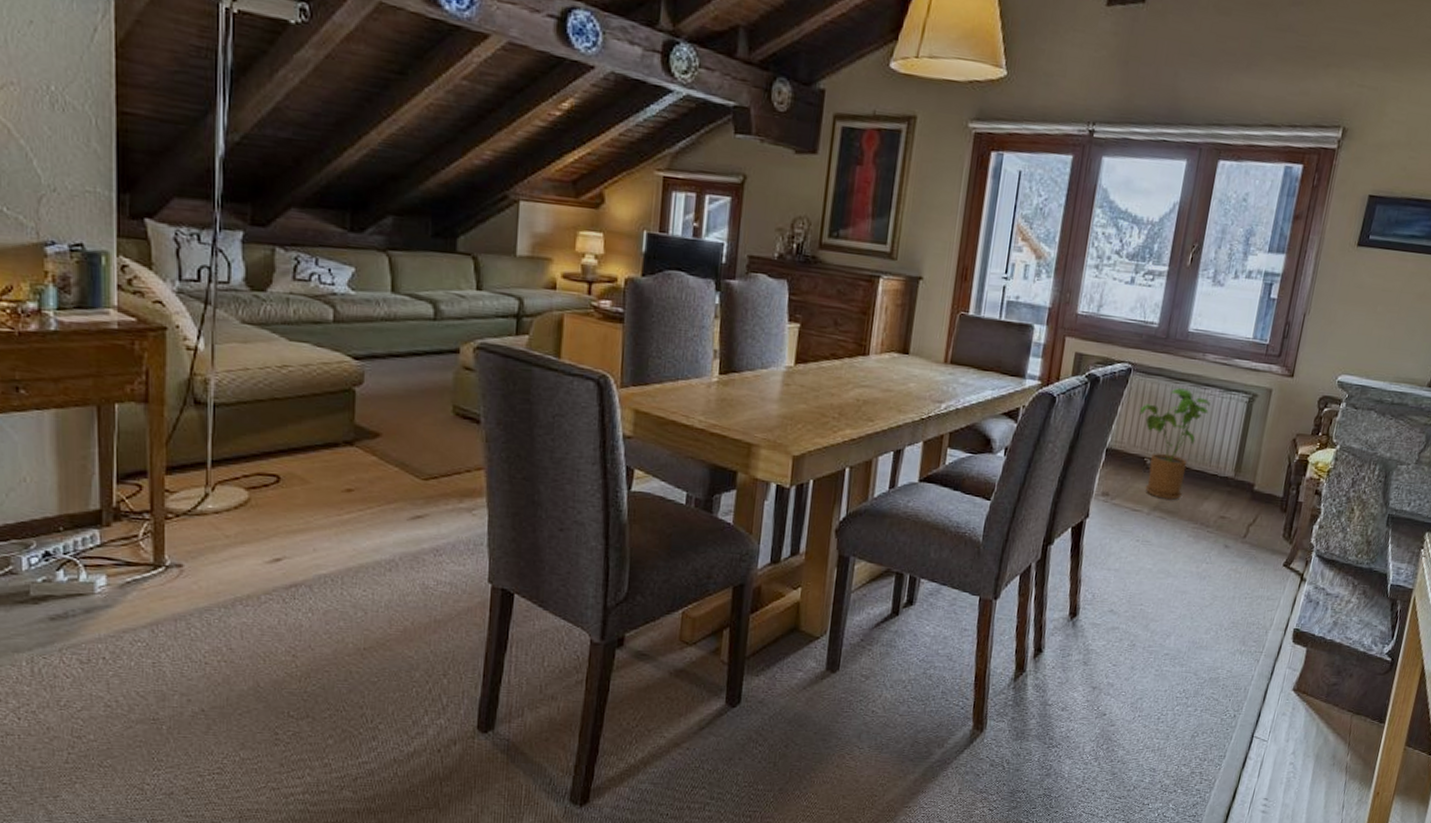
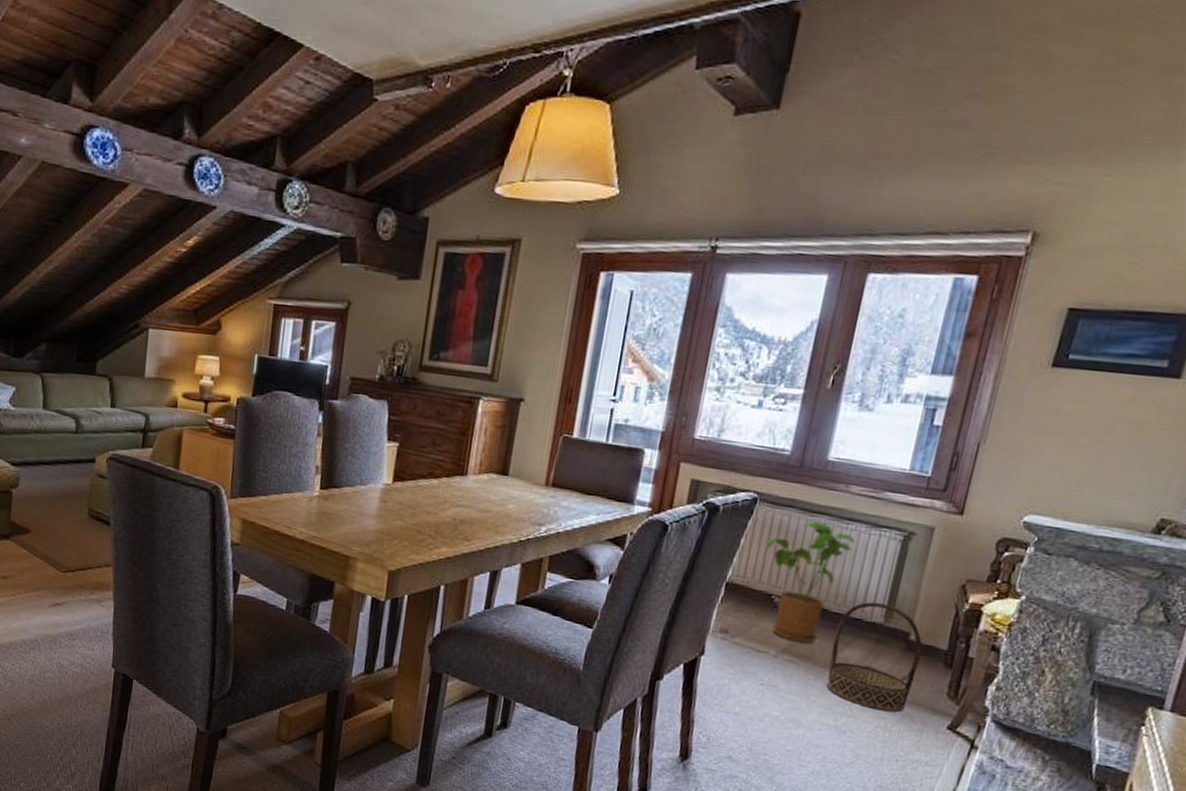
basket: none [1190,458,1264,556] -> present [826,602,922,713]

